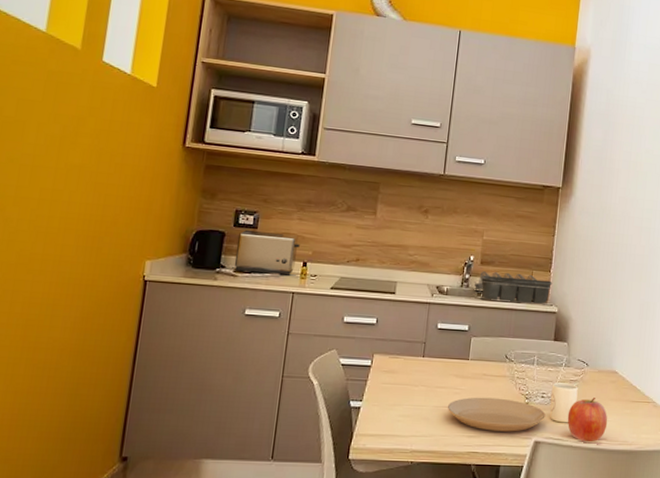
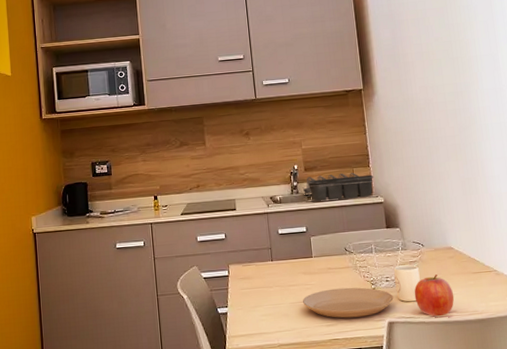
toaster: present [234,230,300,276] -> none [97,174,148,213]

